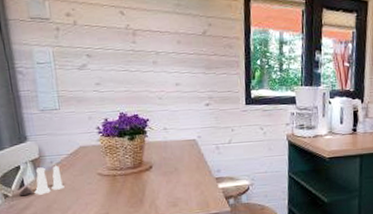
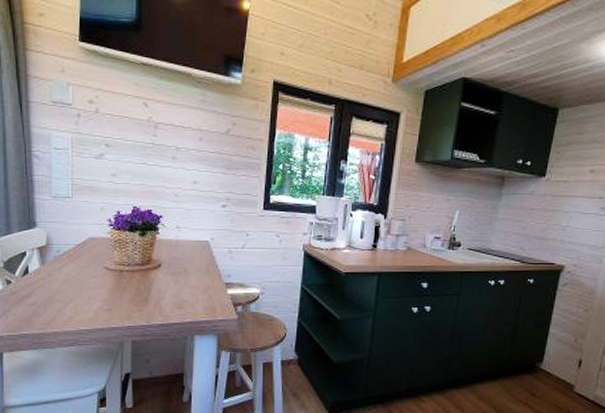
salt and pepper shaker set: present [19,165,65,196] -> none [22,254,69,284]

